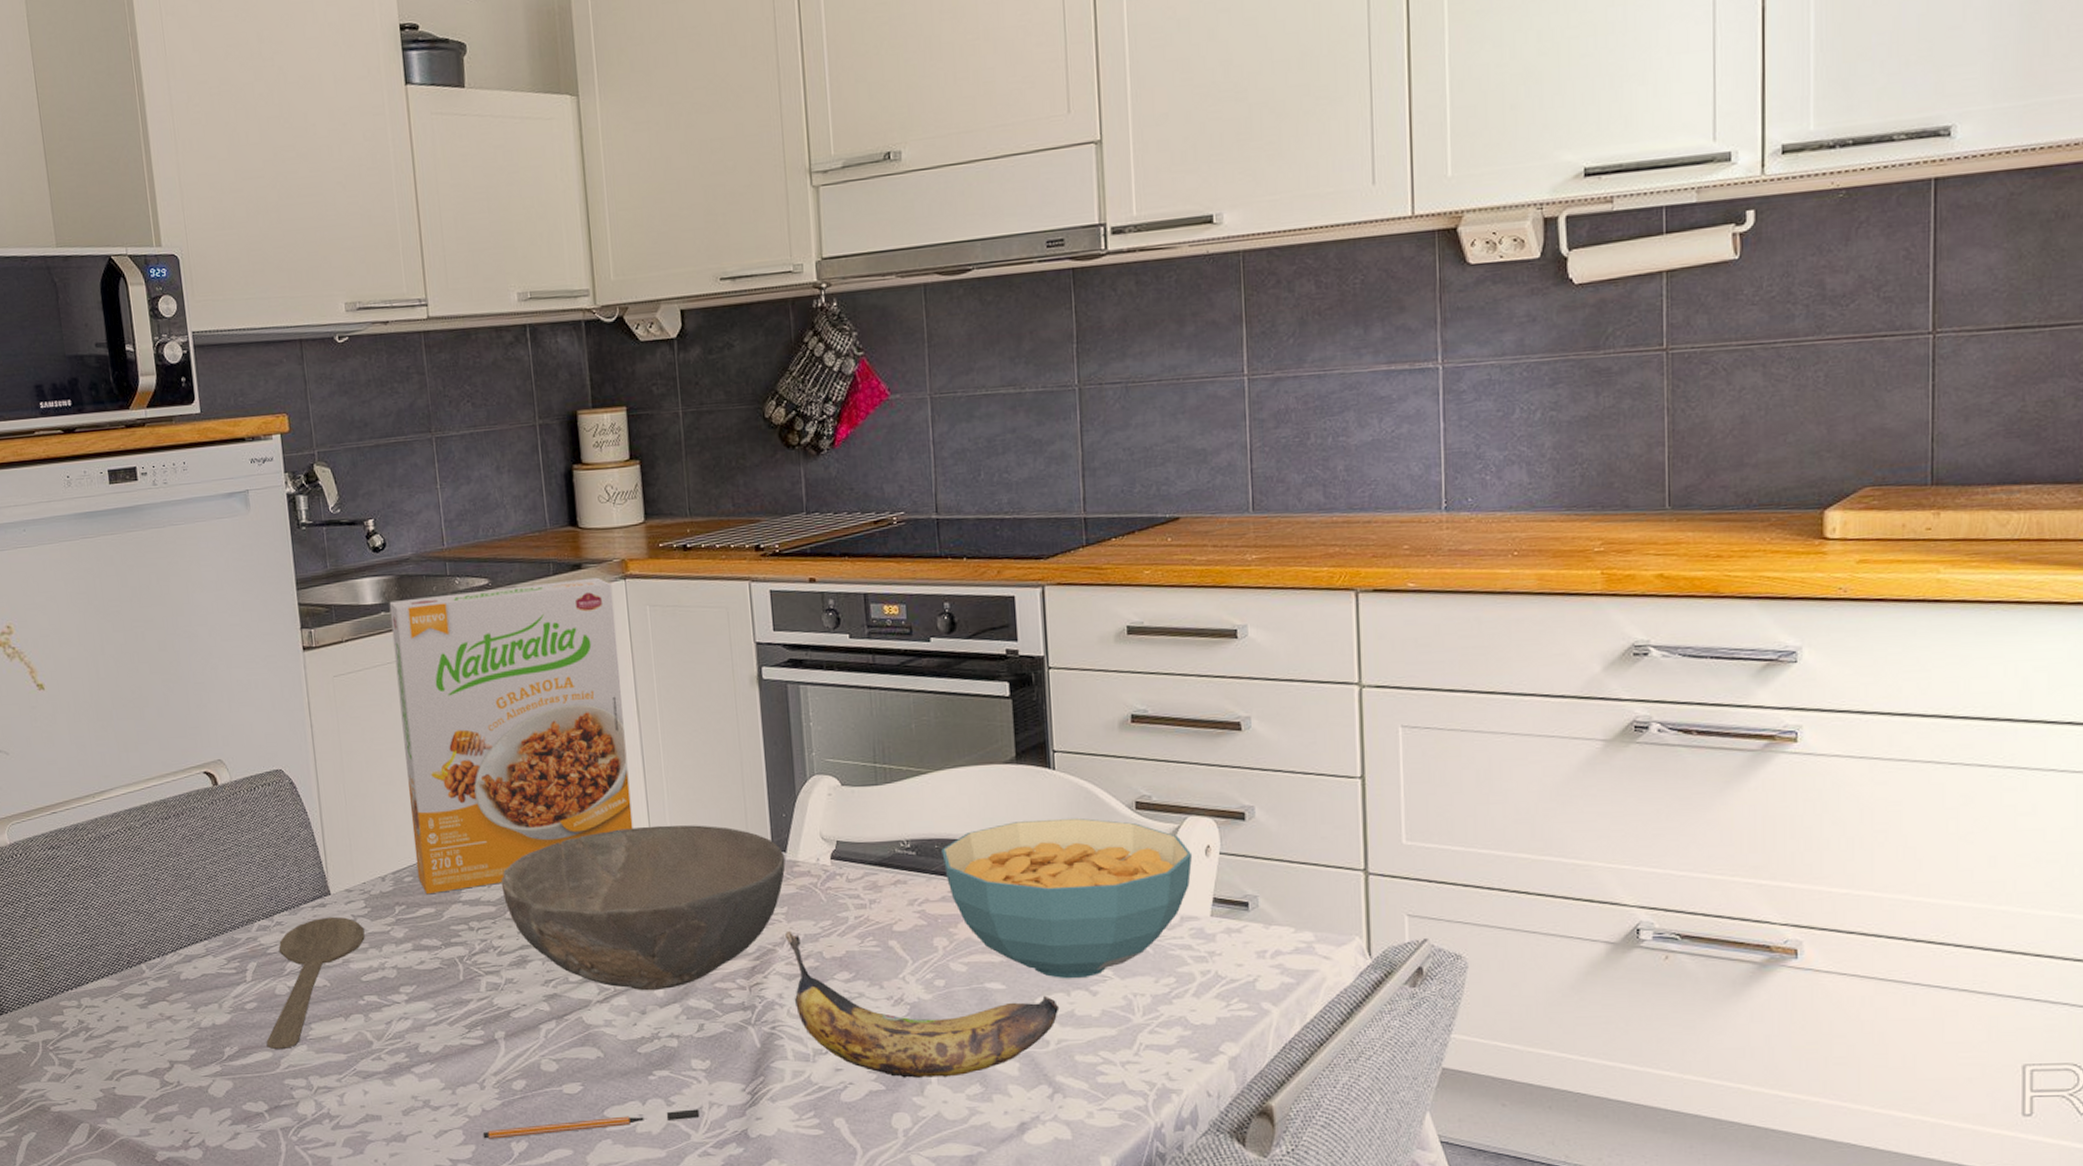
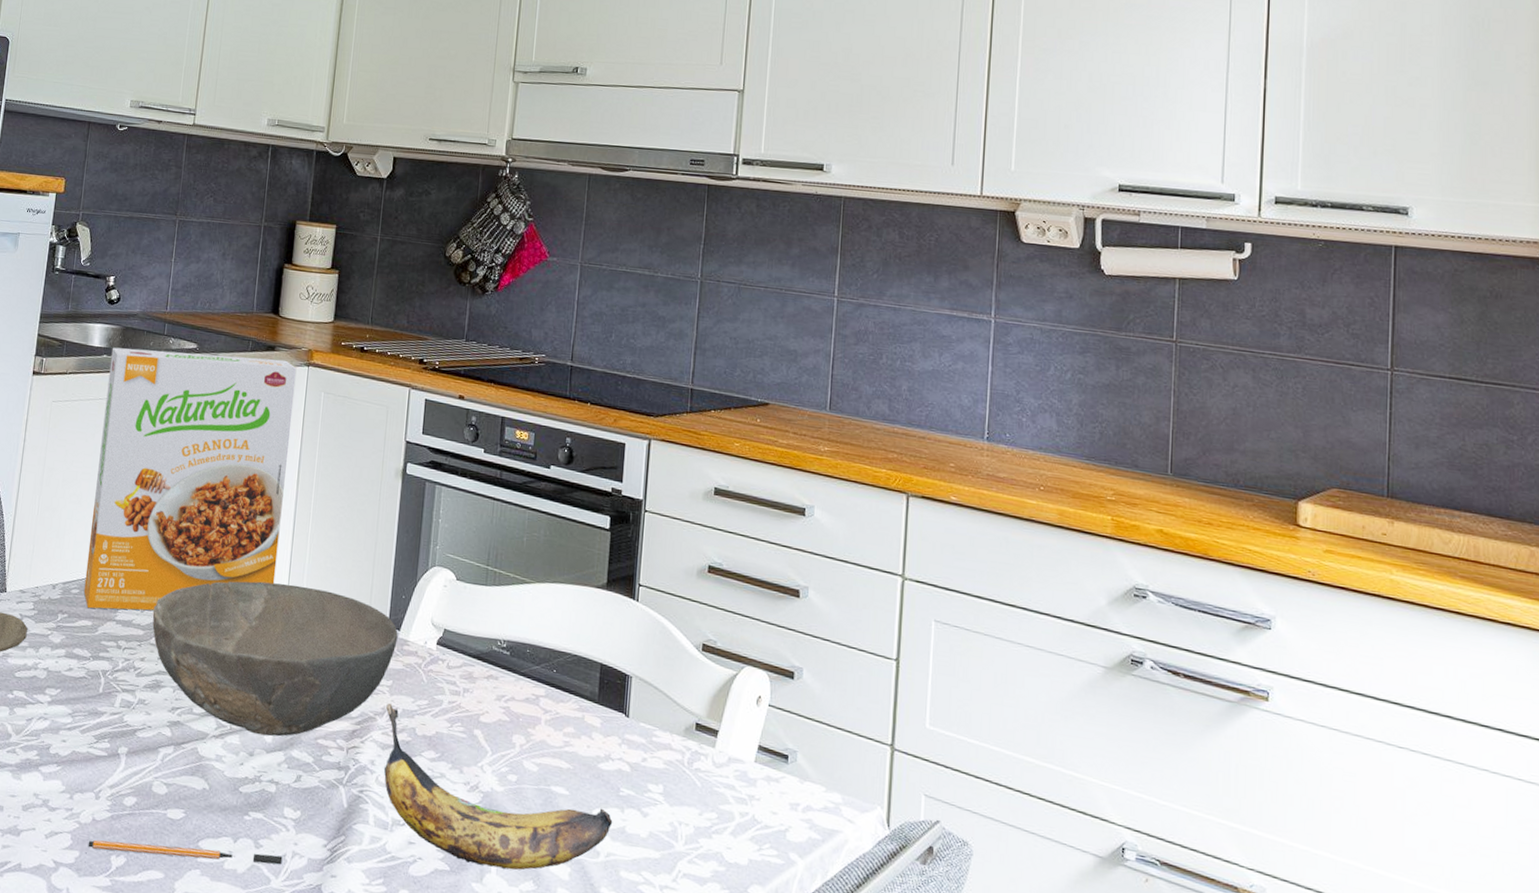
cereal bowl: present [941,817,1193,979] -> none [532,641,746,798]

